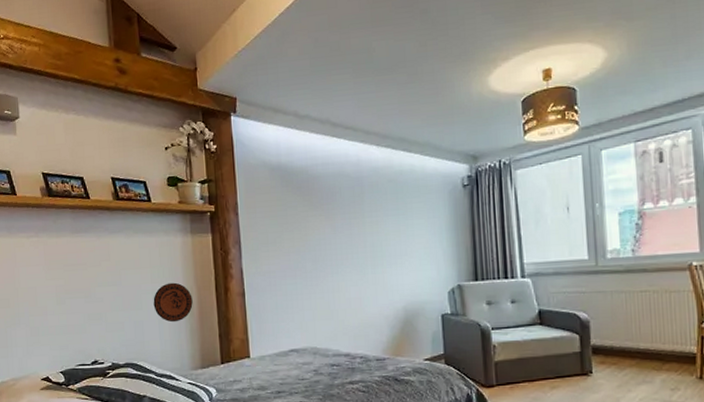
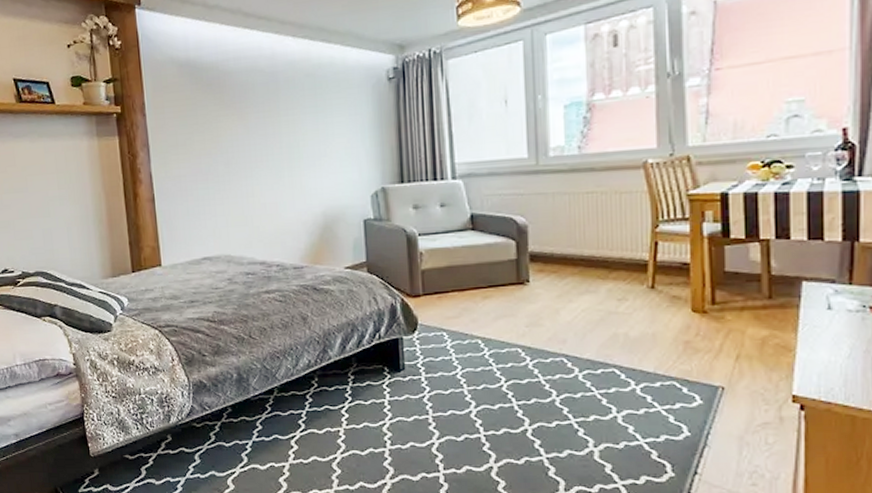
decorative plate: present [153,282,193,323] -> none [60,188,102,230]

